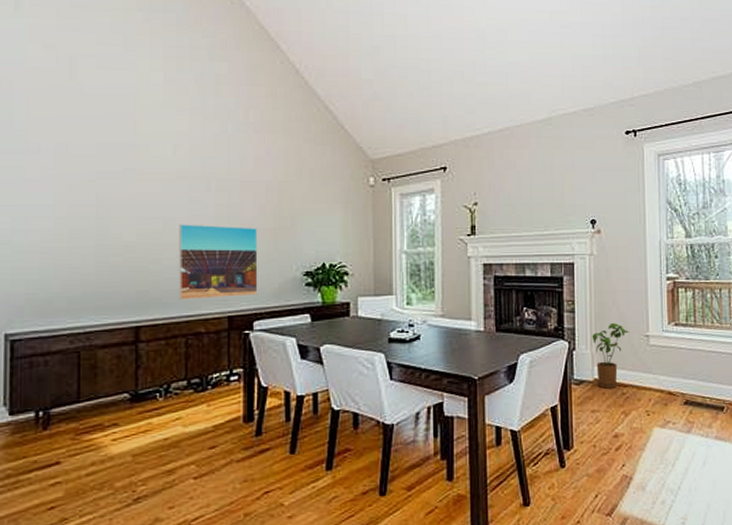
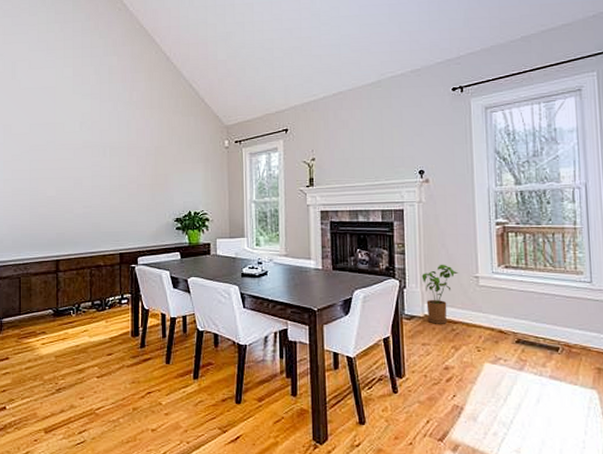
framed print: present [179,224,258,300] -> none [85,182,141,240]

